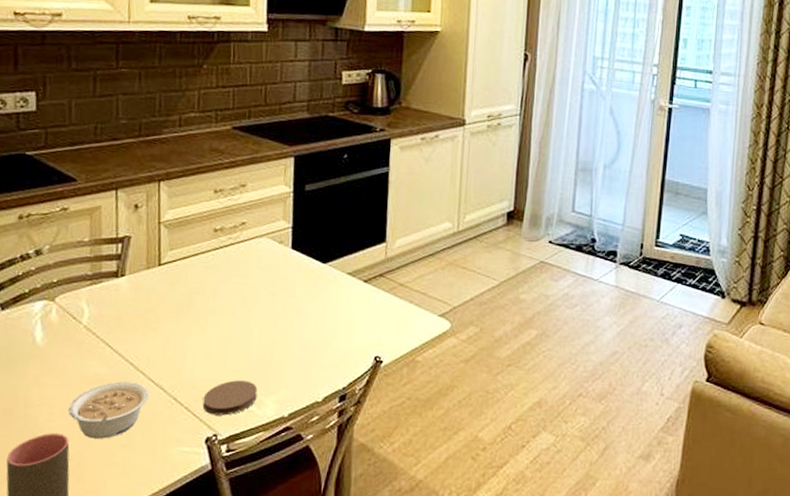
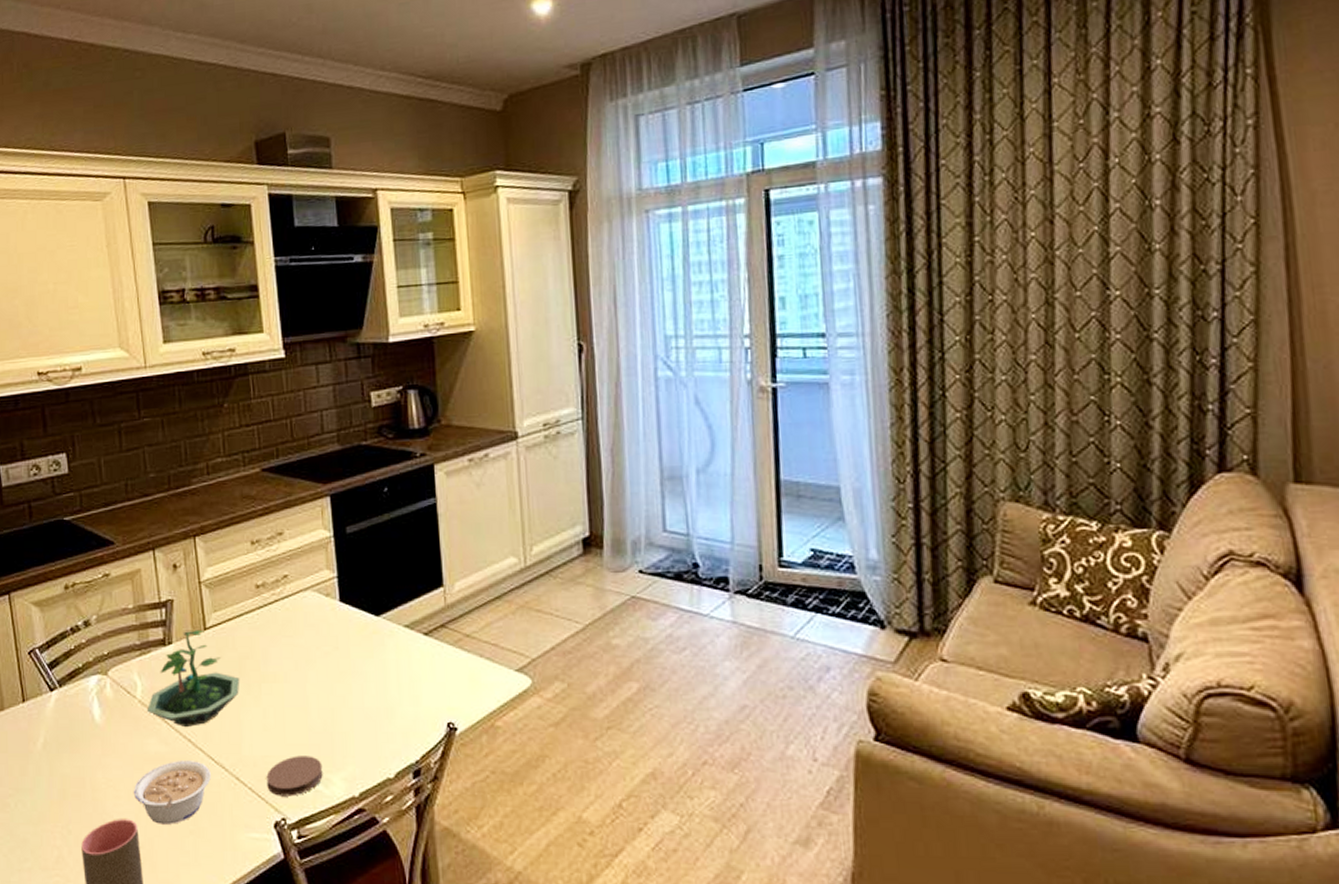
terrarium: none [91,265,189,353] -> present [146,629,240,728]

